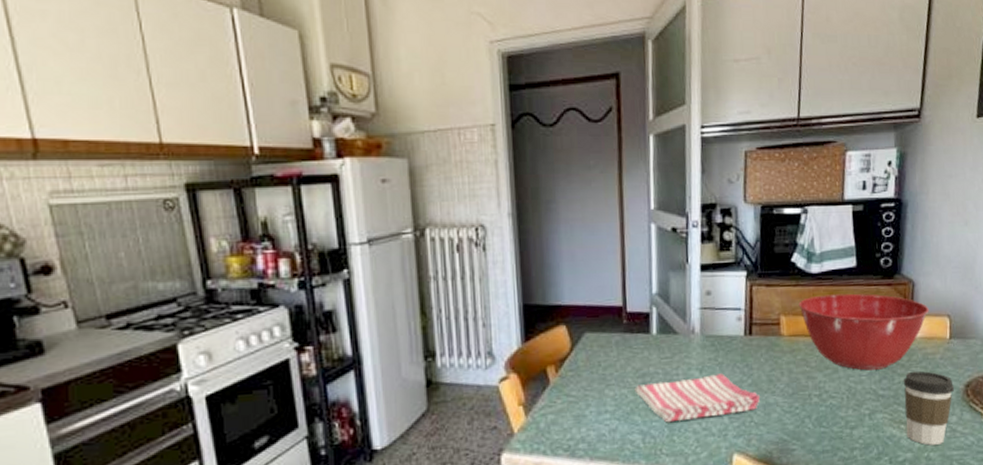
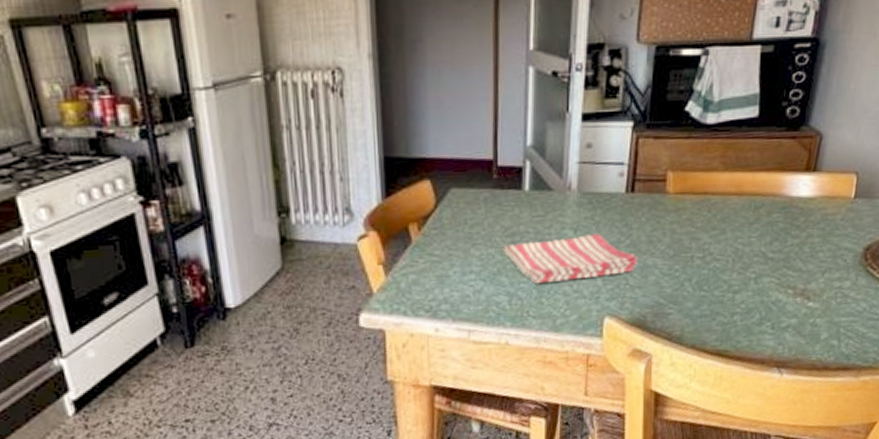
mixing bowl: present [798,293,929,371] -> none [689,147,835,232]
coffee cup: present [903,370,954,445] -> none [793,232,852,311]

